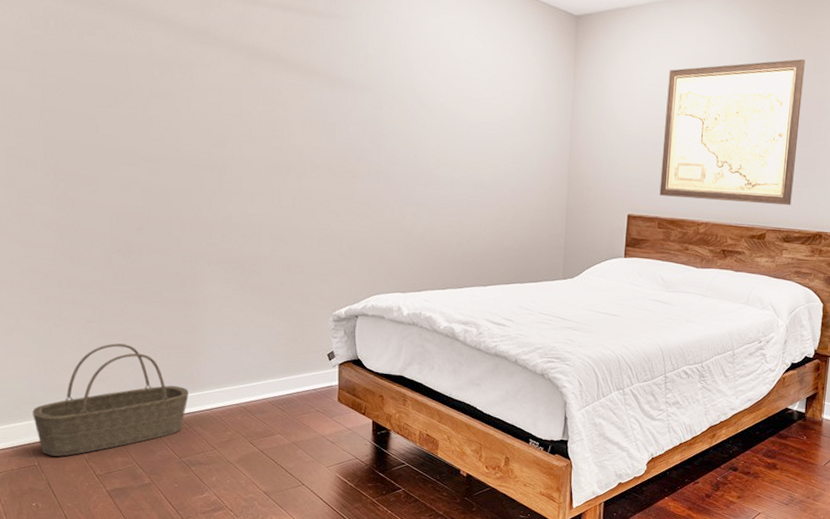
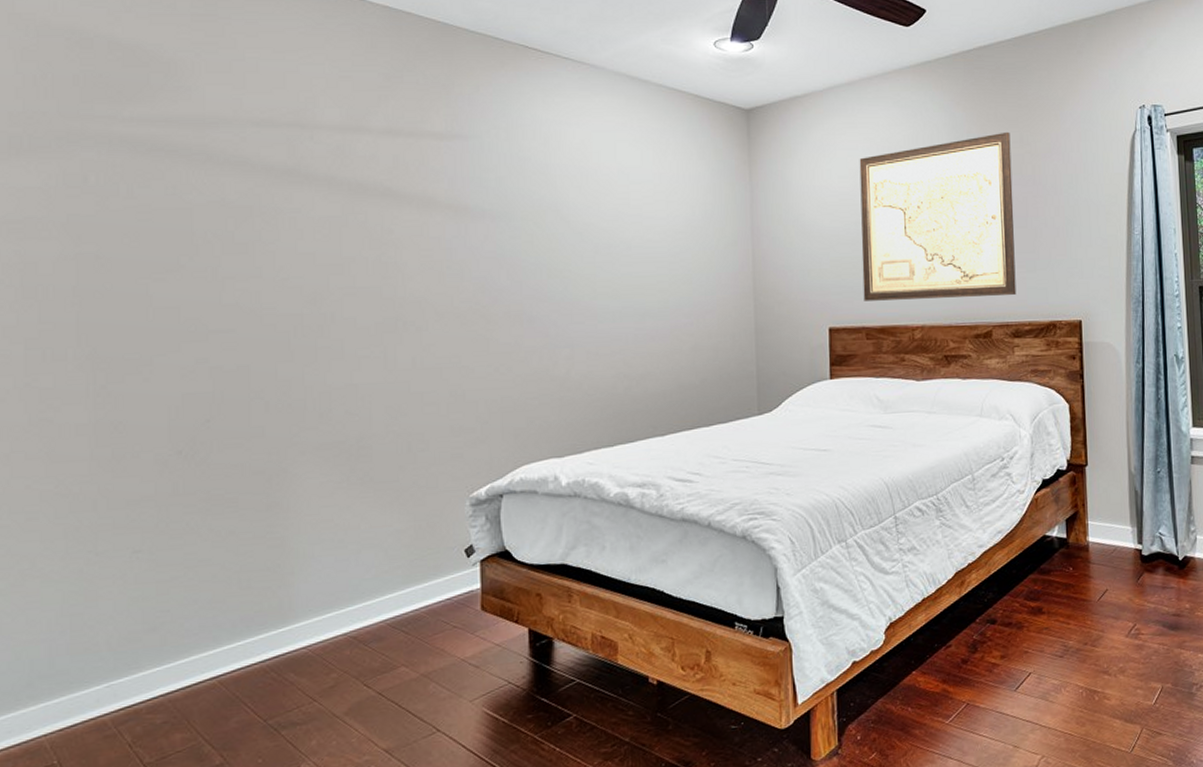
basket: present [32,343,189,457] -> none [52,574,277,748]

